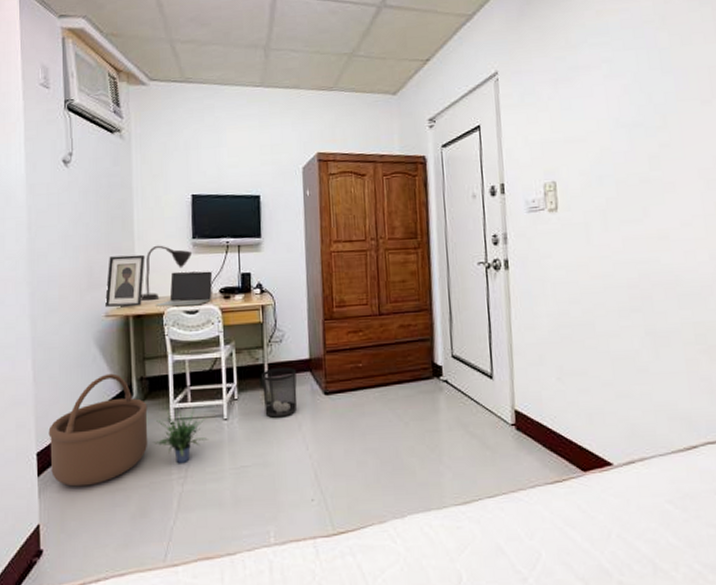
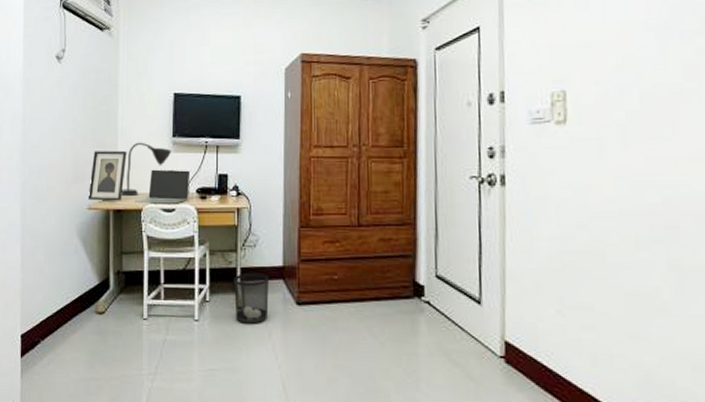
basket: present [48,373,148,487] -> none [32,265,123,372]
potted plant: present [153,405,209,464] -> none [126,301,180,360]

